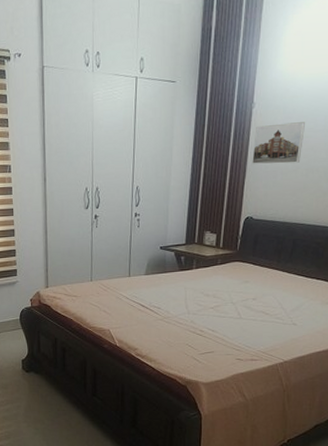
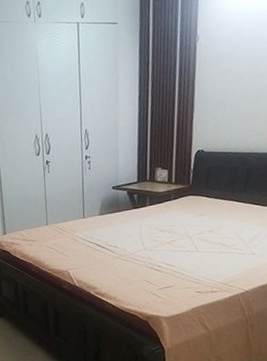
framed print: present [252,122,305,164] -> none [199,50,252,97]

